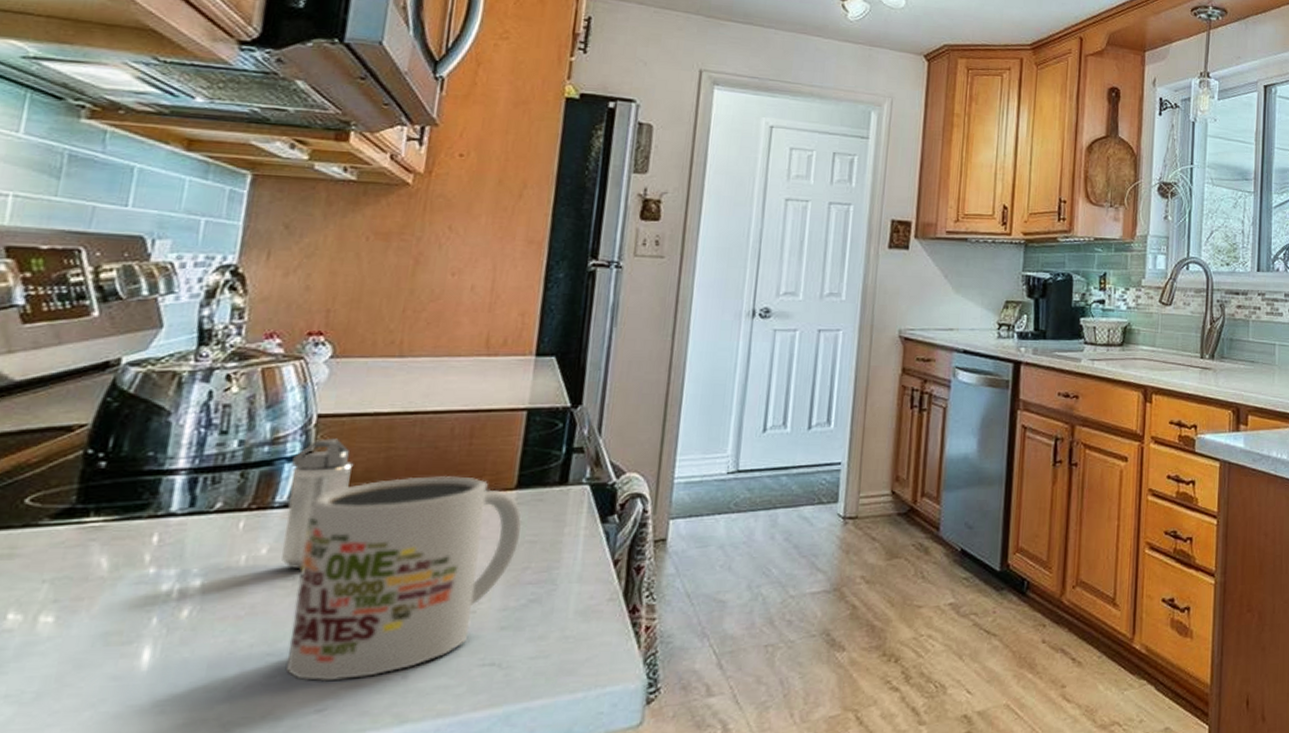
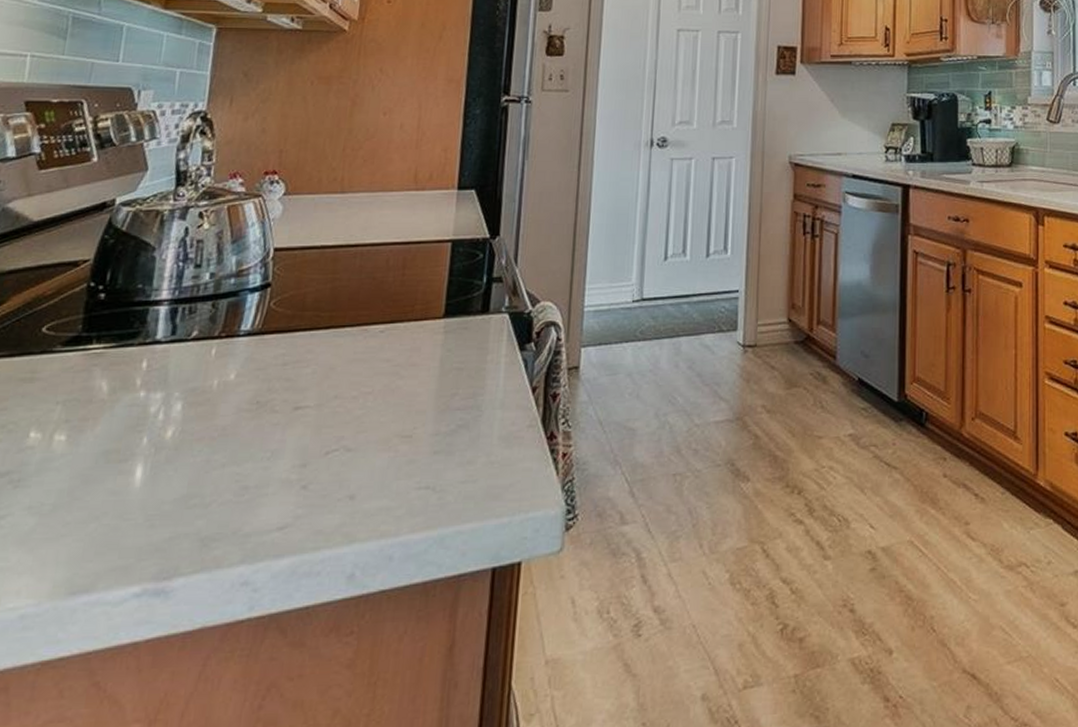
shaker: present [281,438,354,568] -> none [247,270,305,393]
mug: present [286,476,523,682] -> none [253,305,451,501]

